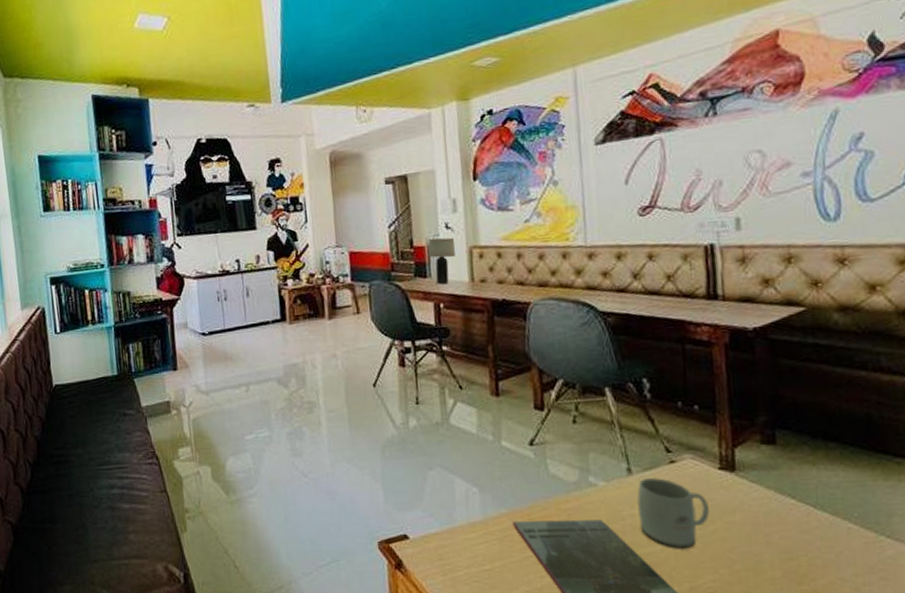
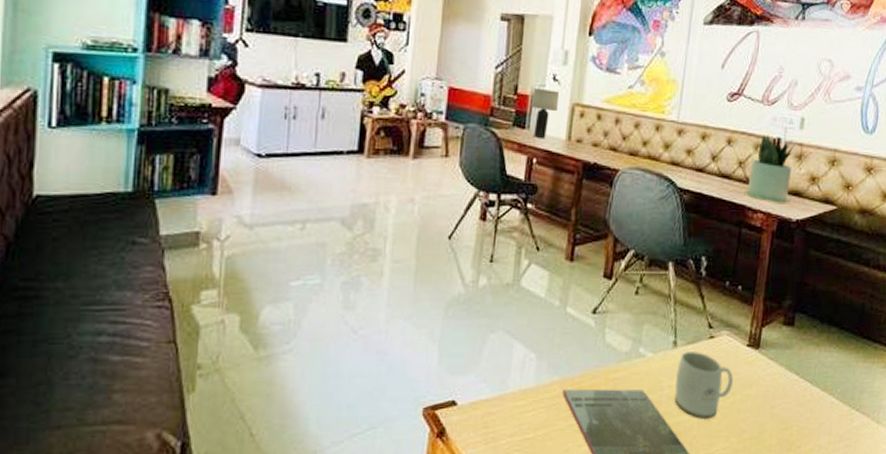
planter: none [678,243,743,315] -> present [743,135,795,205]

